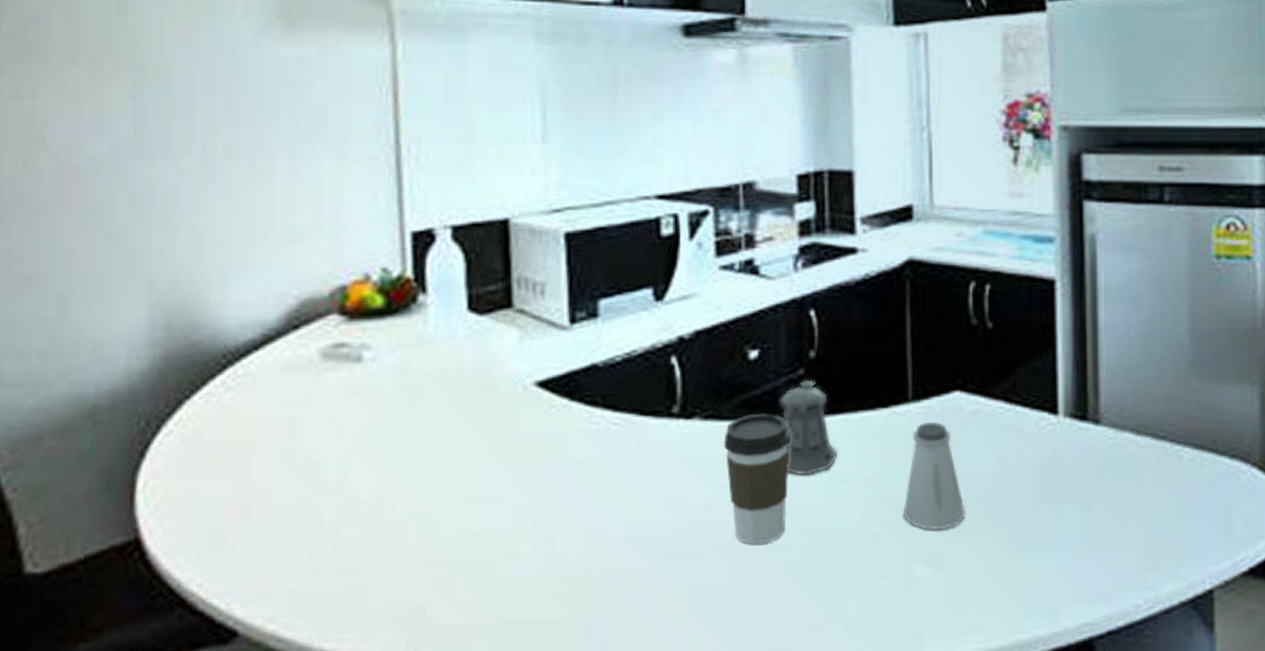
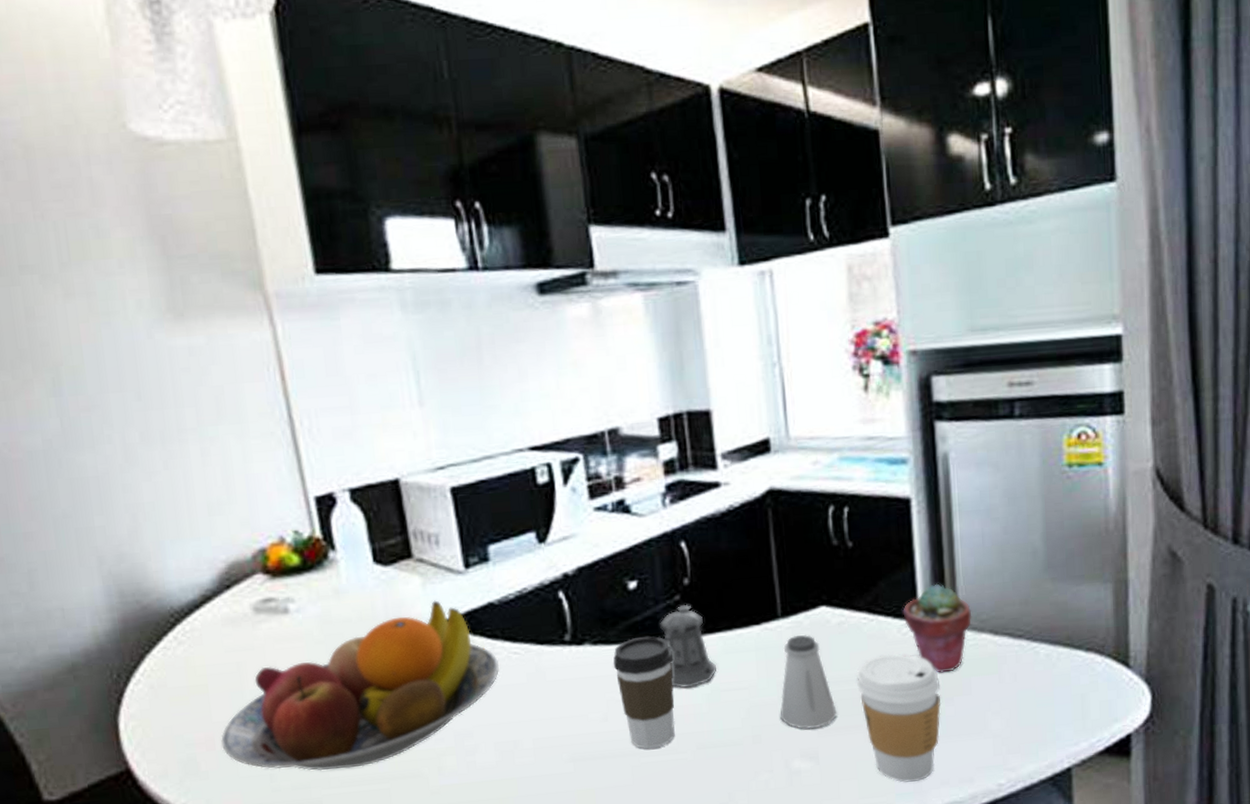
fruit bowl: none [257,357,596,552] -> present [221,600,500,771]
coffee cup: none [989,449,1078,598] -> present [856,654,942,782]
potted succulent: none [1041,374,1114,475] -> present [902,583,972,674]

